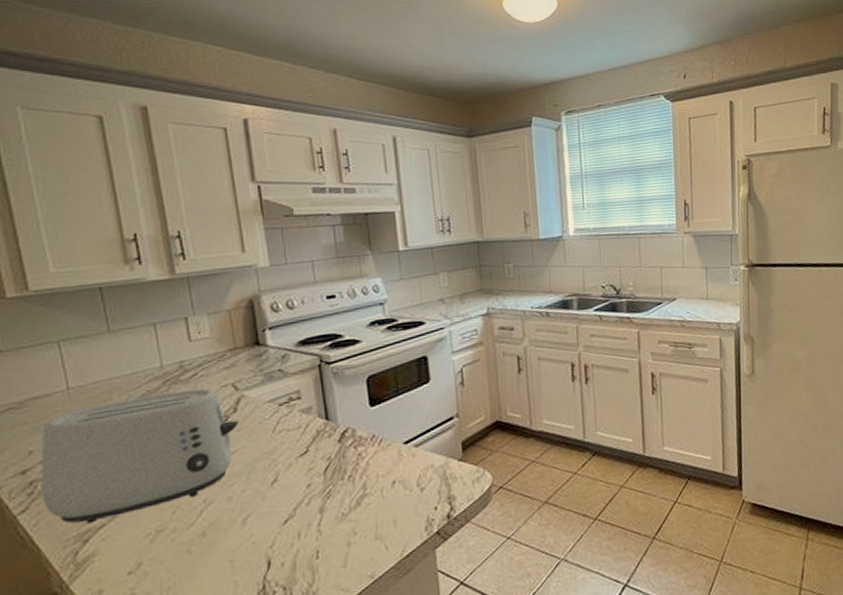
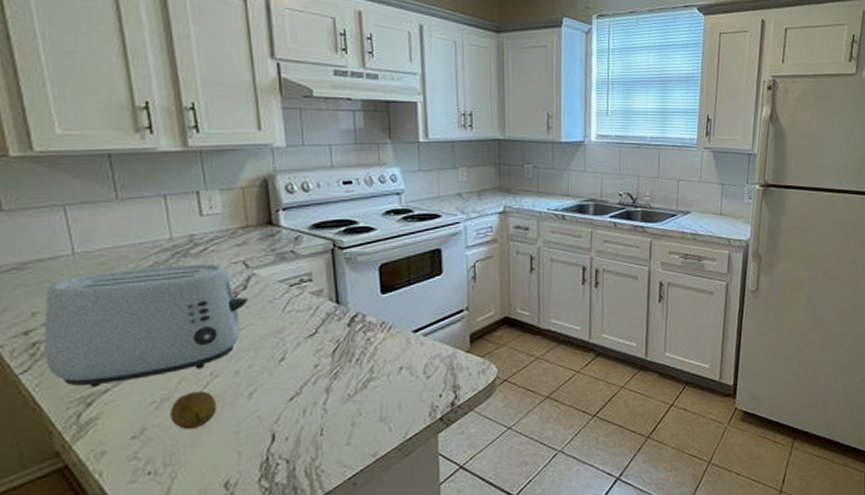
fruit: none [166,519,212,562] -> present [170,391,217,430]

